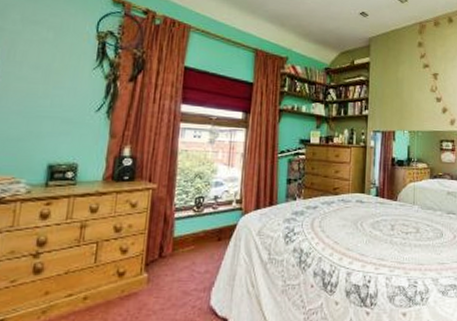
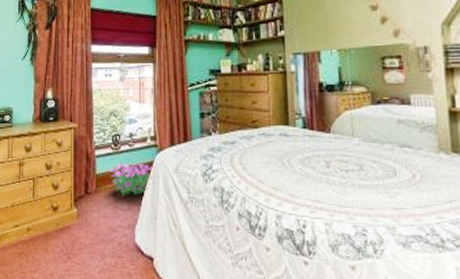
decorative plant: none [189,224,236,258] -> present [110,161,153,196]

